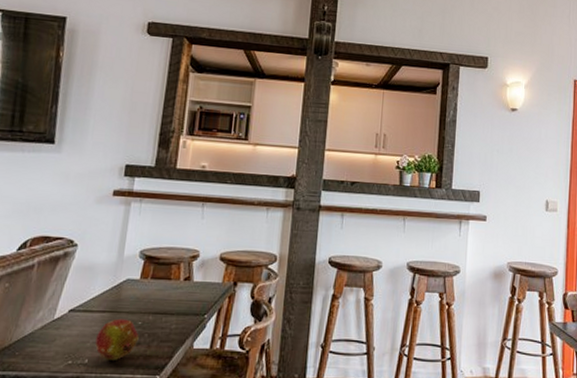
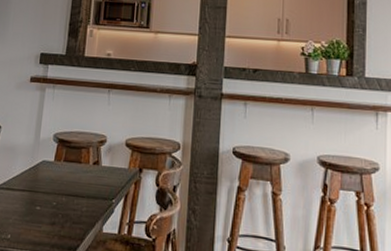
fruit: present [95,318,139,361] -> none [16,198,54,239]

